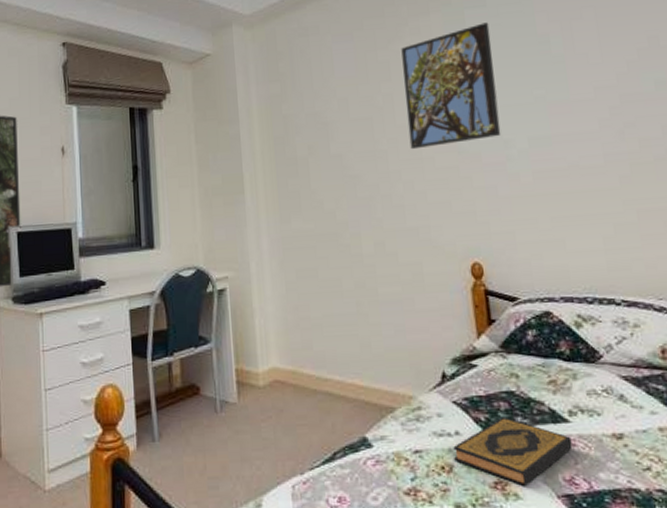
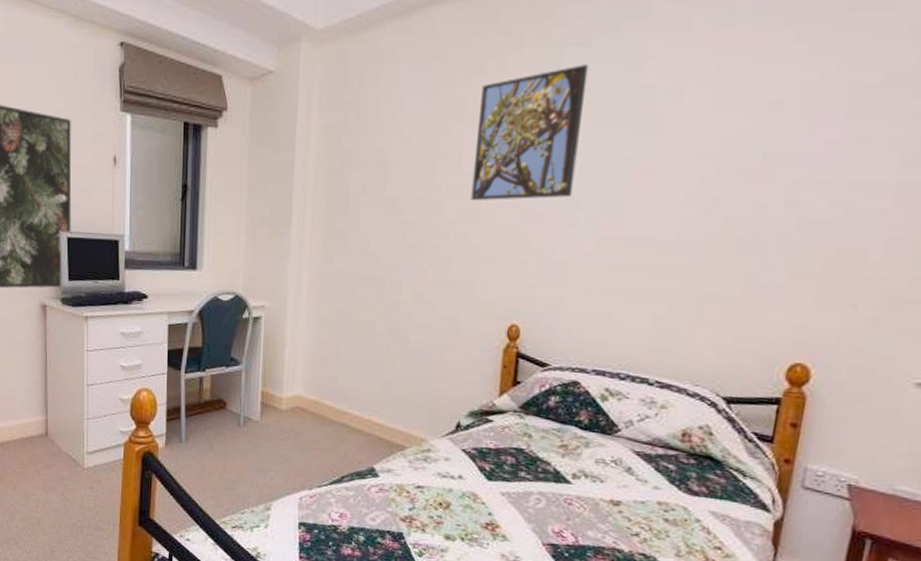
hardback book: present [453,416,573,486] -> none [453,469,569,531]

